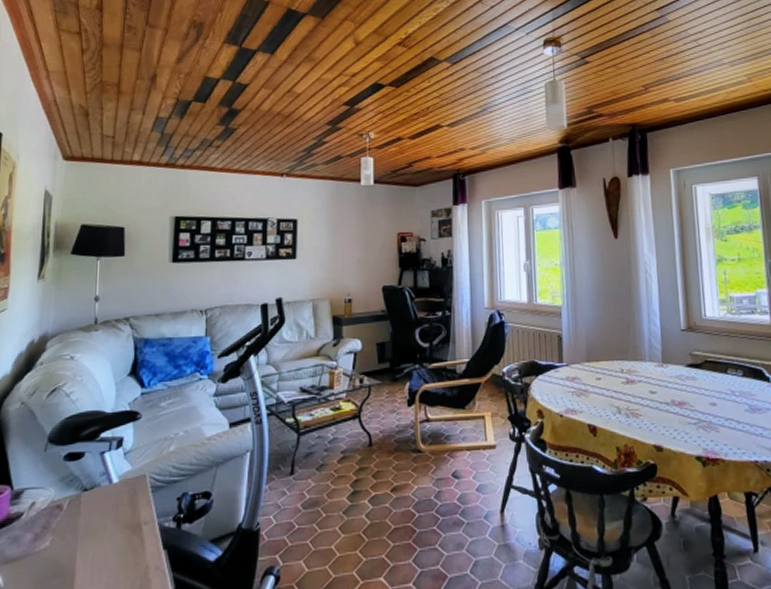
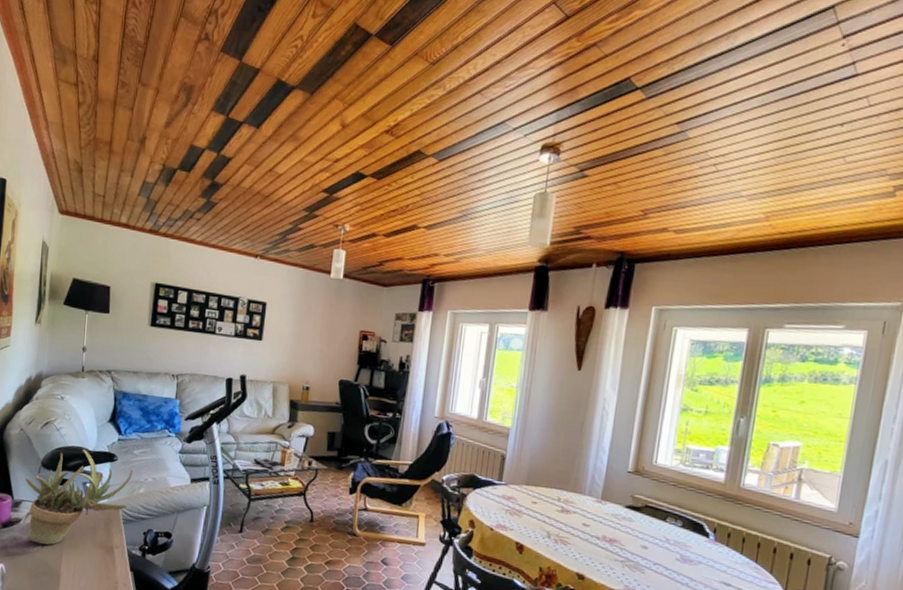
succulent plant: none [28,412,162,539] -> present [25,448,134,545]

